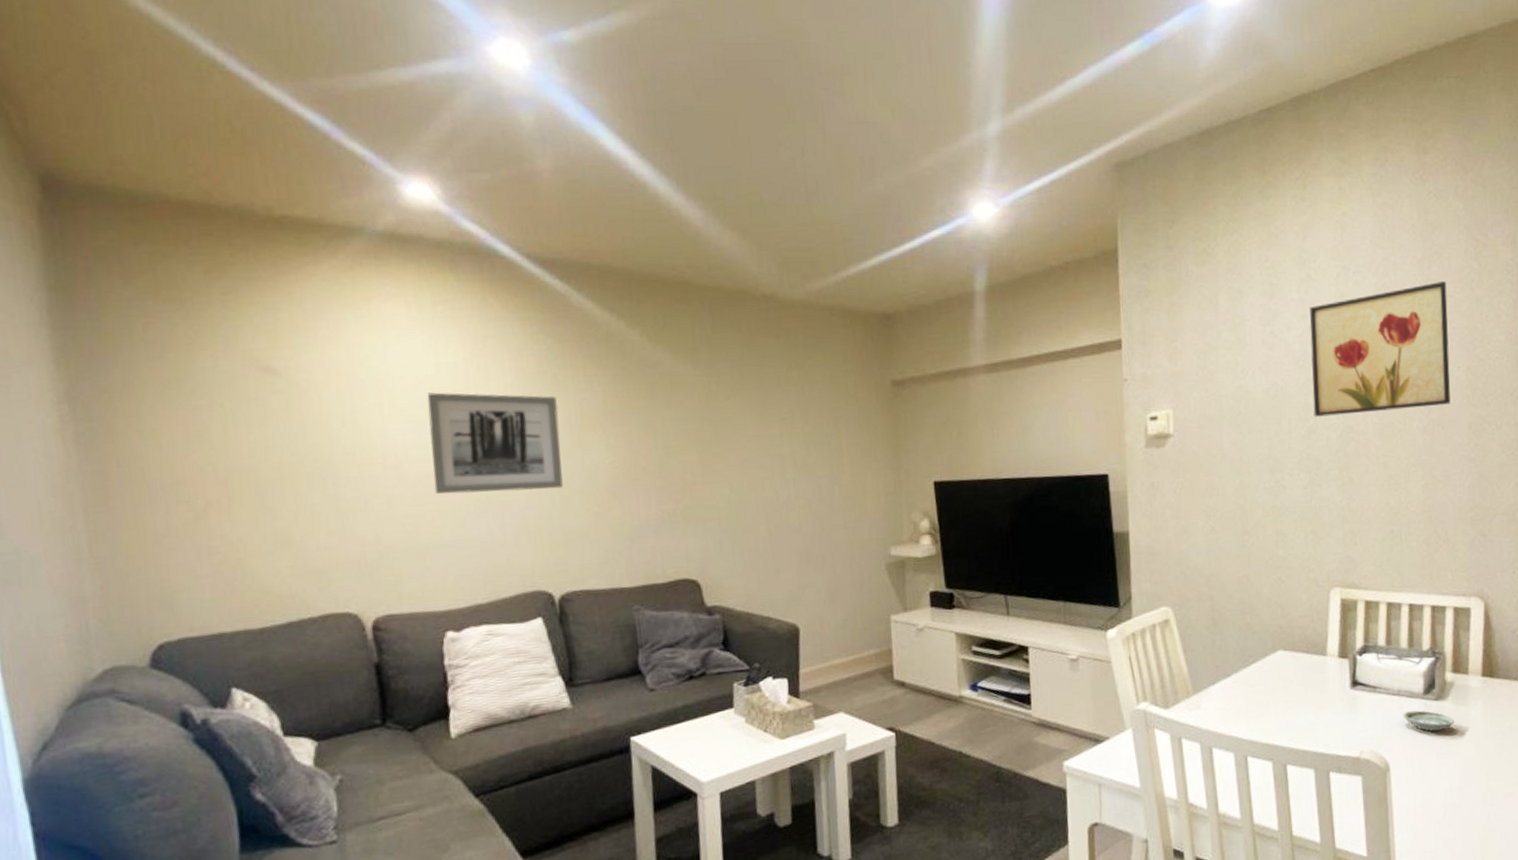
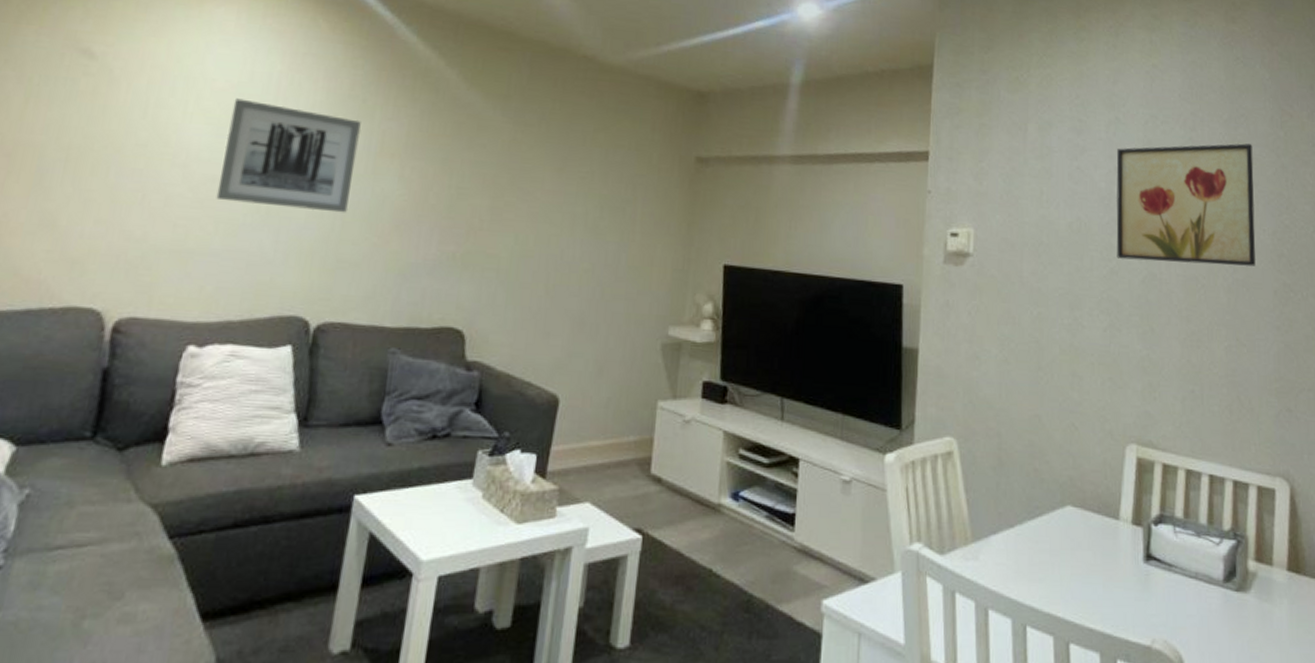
saucer: present [1403,710,1455,732] -> none [1200,600,1258,629]

